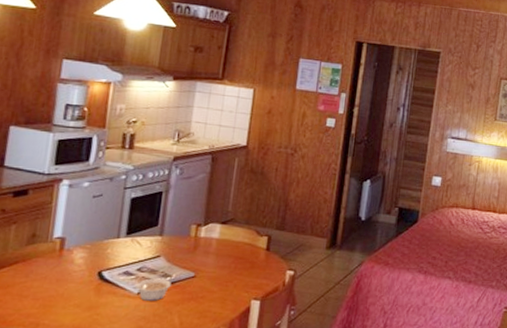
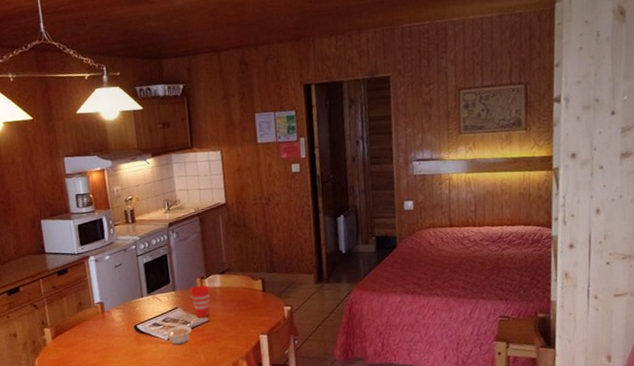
cup: none [179,233,205,273] -> present [190,285,210,318]

